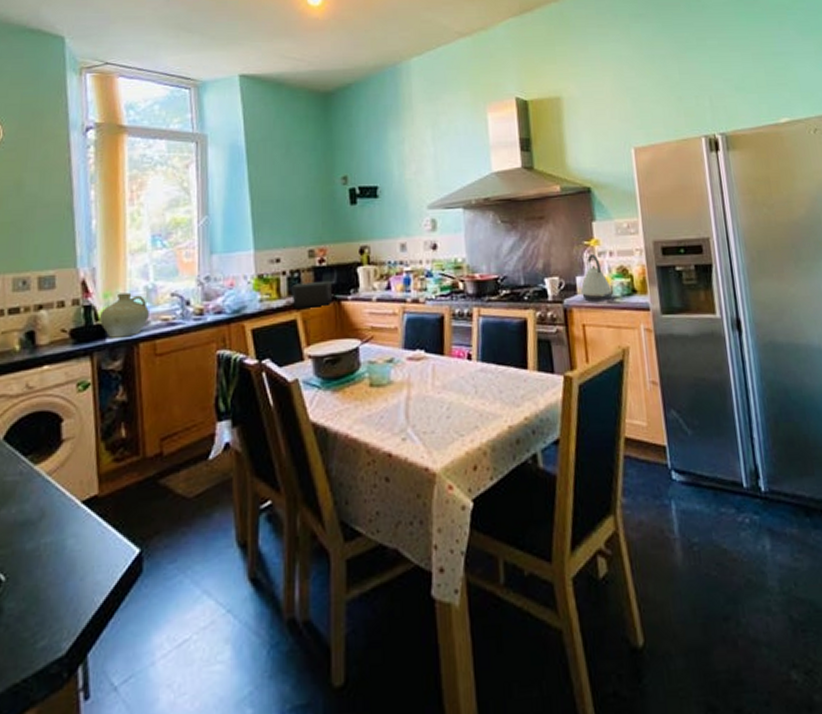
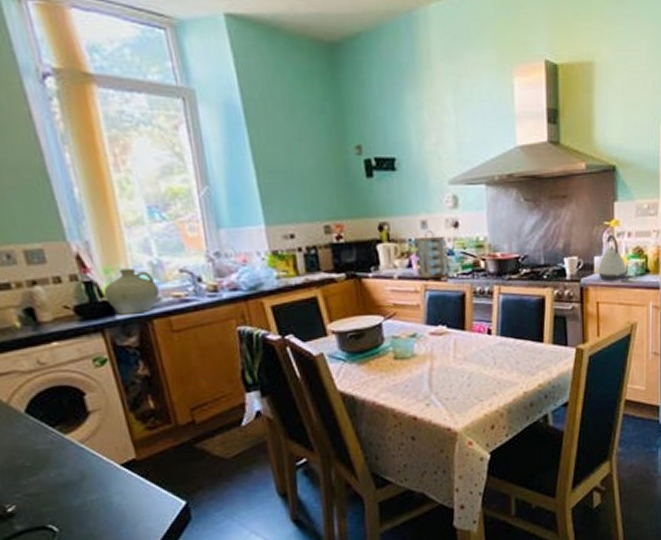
toaster: present [291,280,333,310] -> none [309,257,353,287]
spice rack: none [392,252,427,302] -> present [413,230,449,279]

